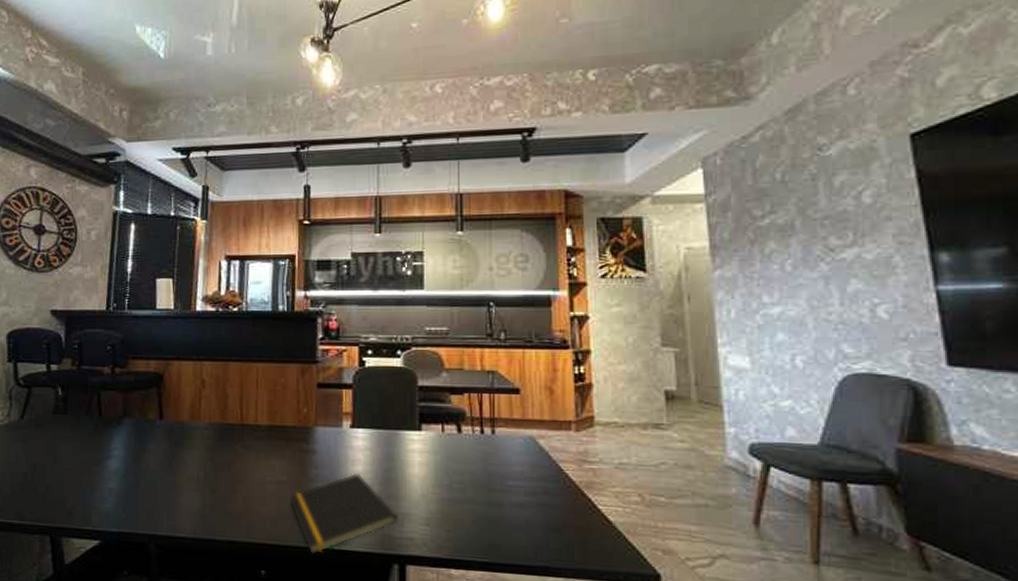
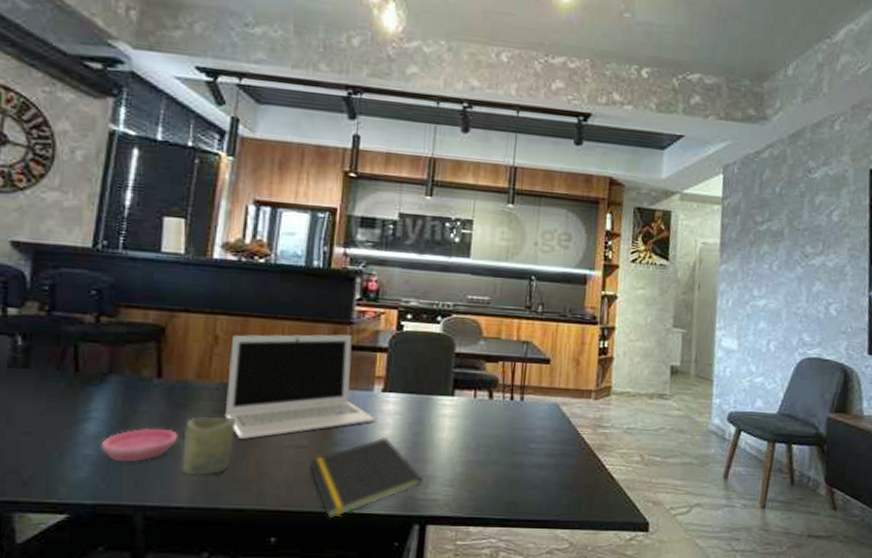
saucer: none [121,464,179,495] -> present [101,427,178,462]
cup: none [182,454,225,508] -> present [182,417,236,475]
laptop: none [214,373,347,476] -> present [224,334,376,440]

